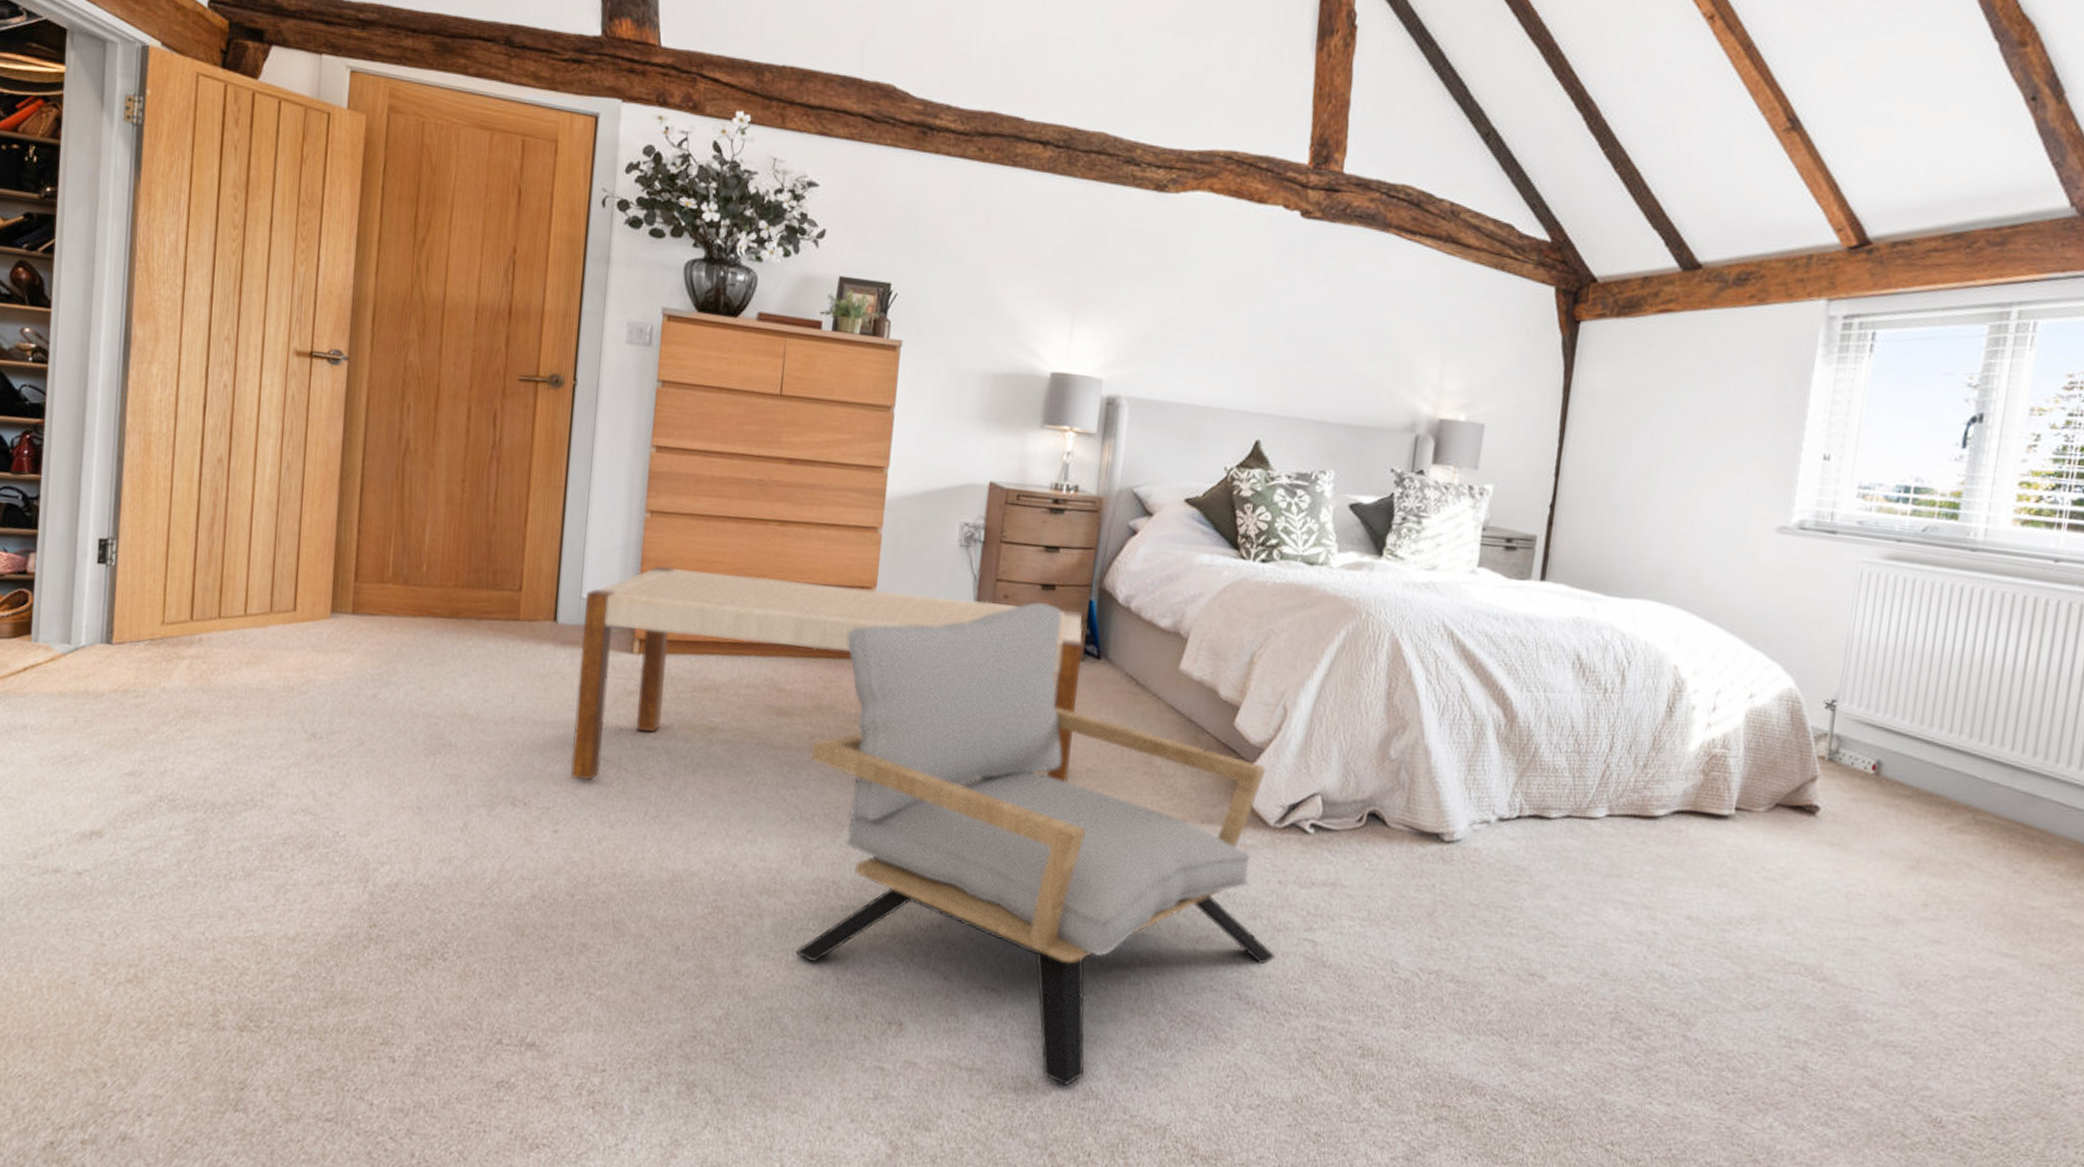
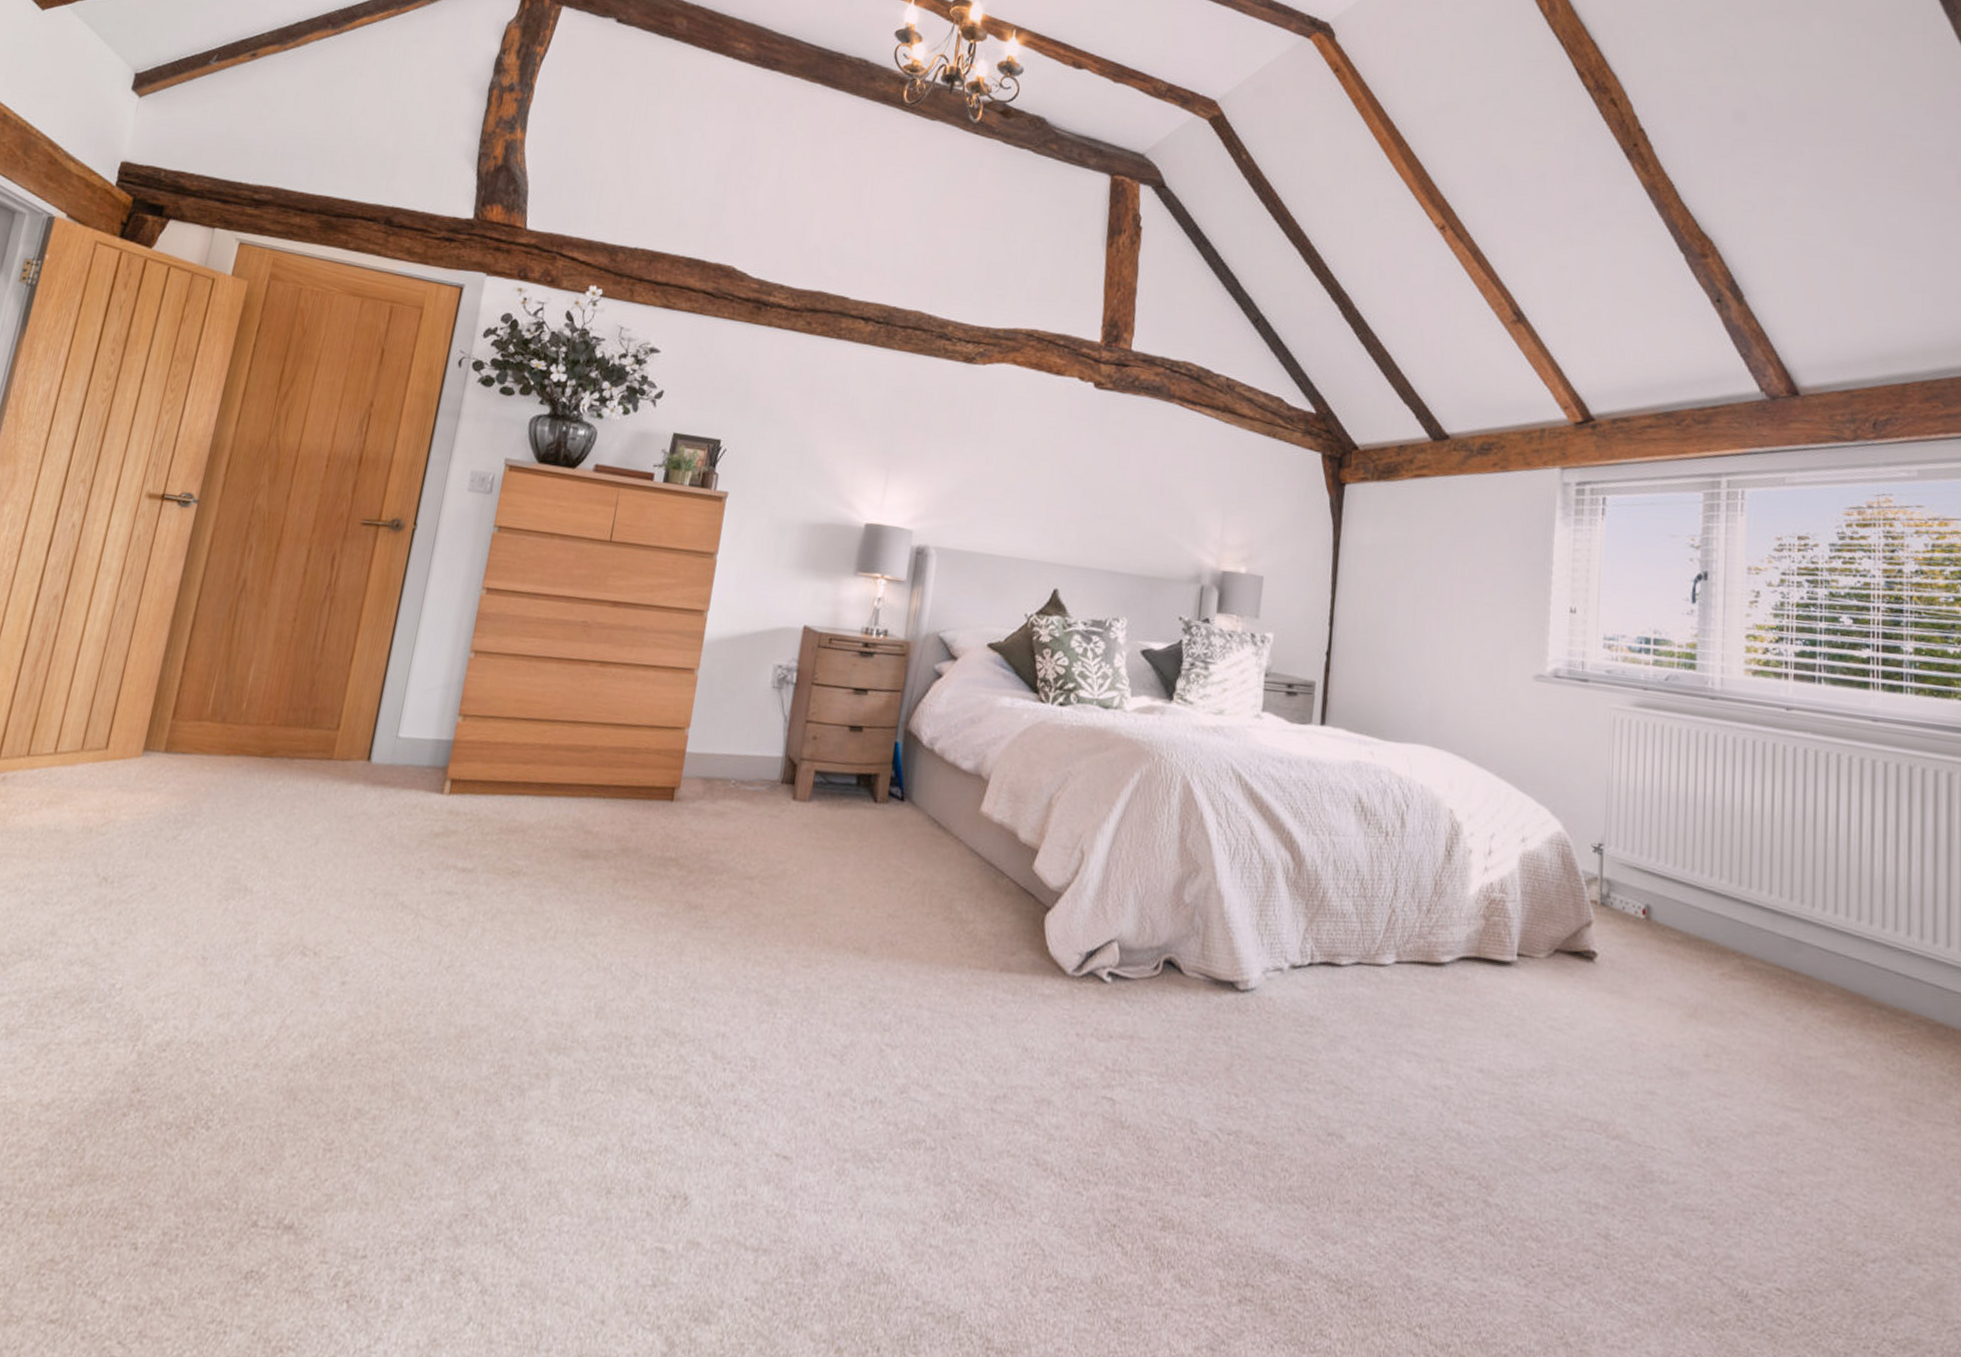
bench: present [570,565,1083,782] -> none [366,705,888,929]
armchair: present [795,602,1275,1086] -> none [581,744,1073,1267]

